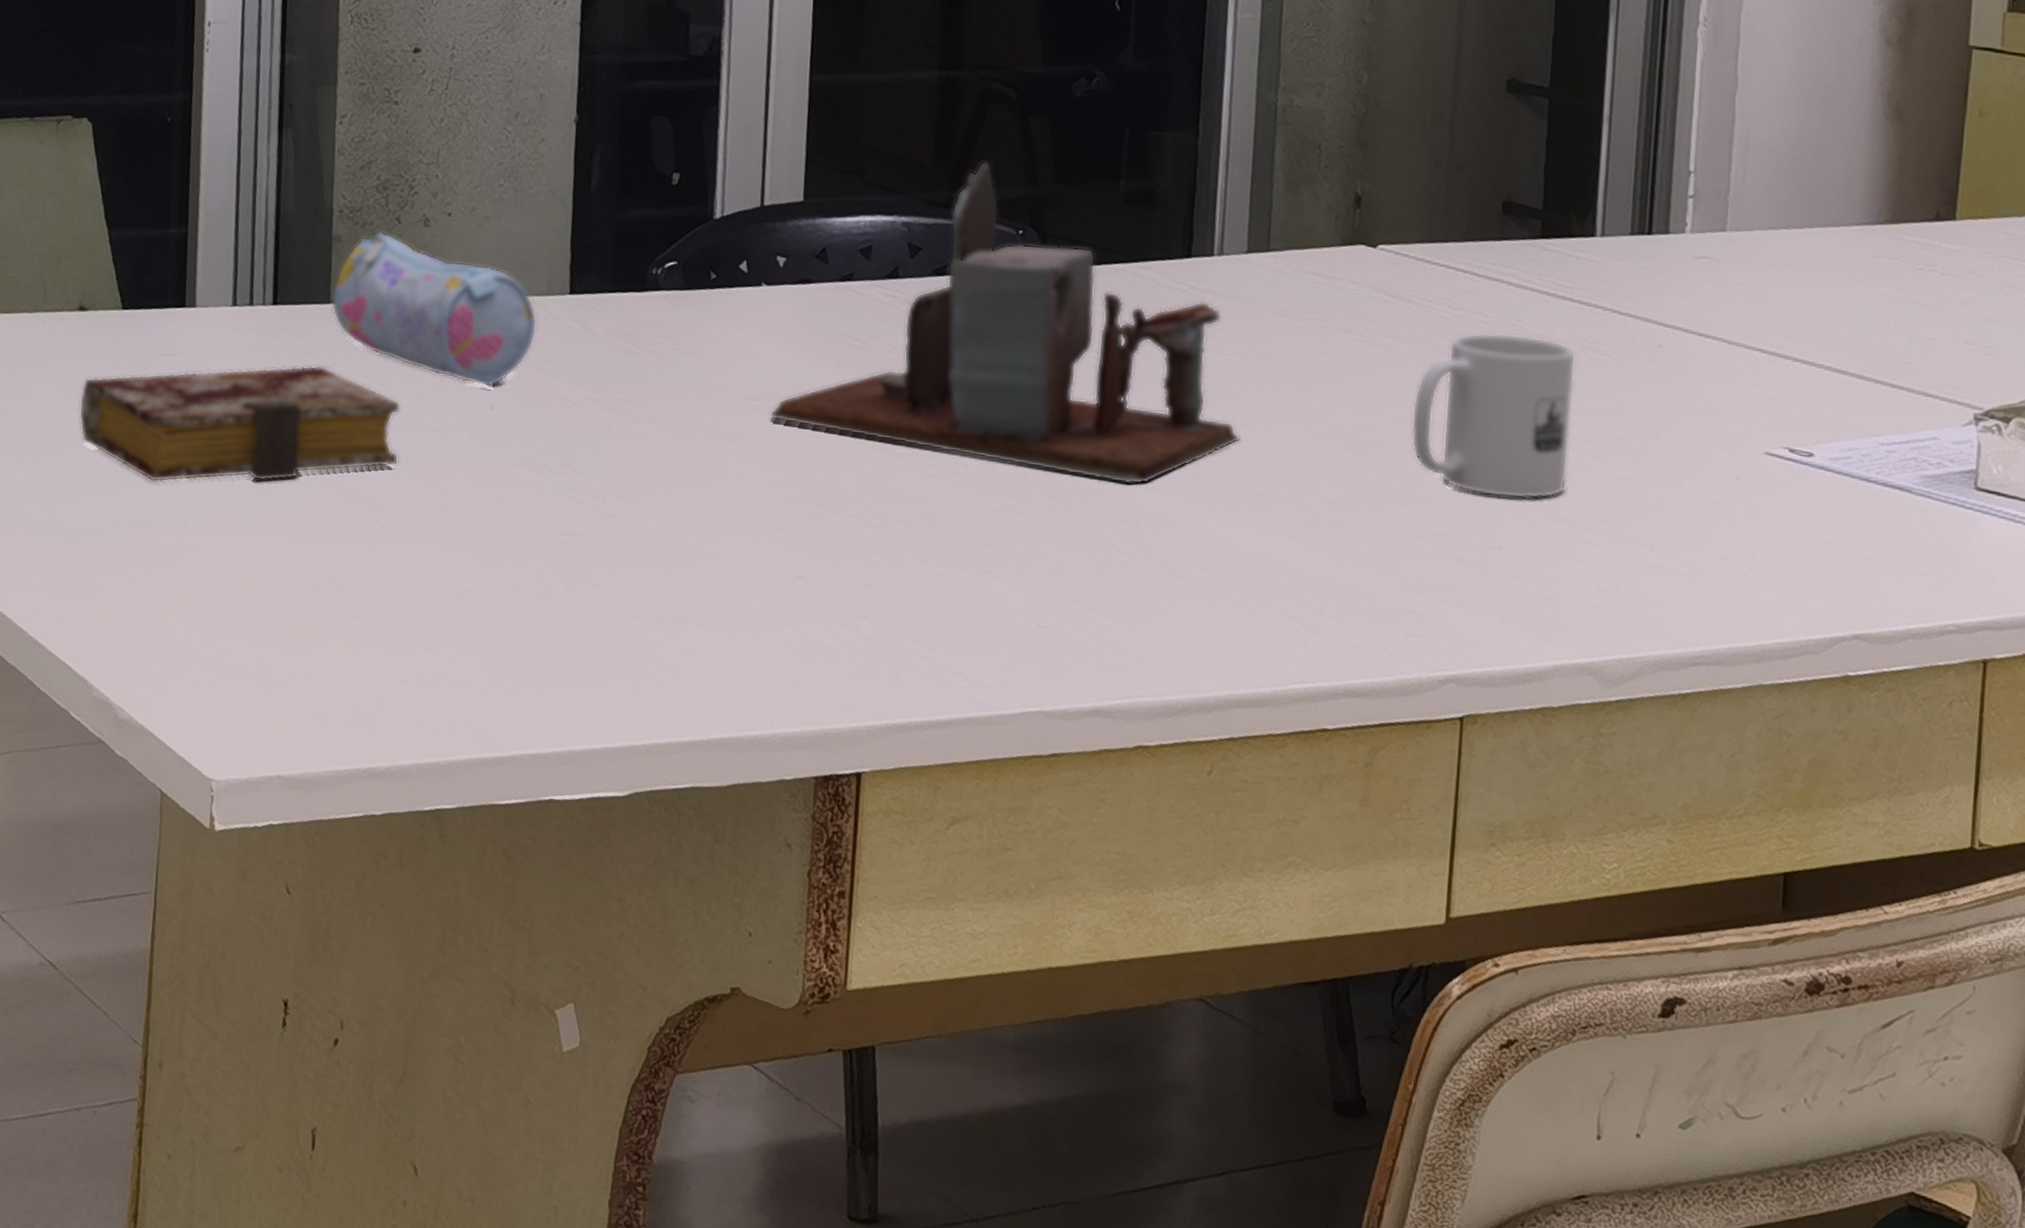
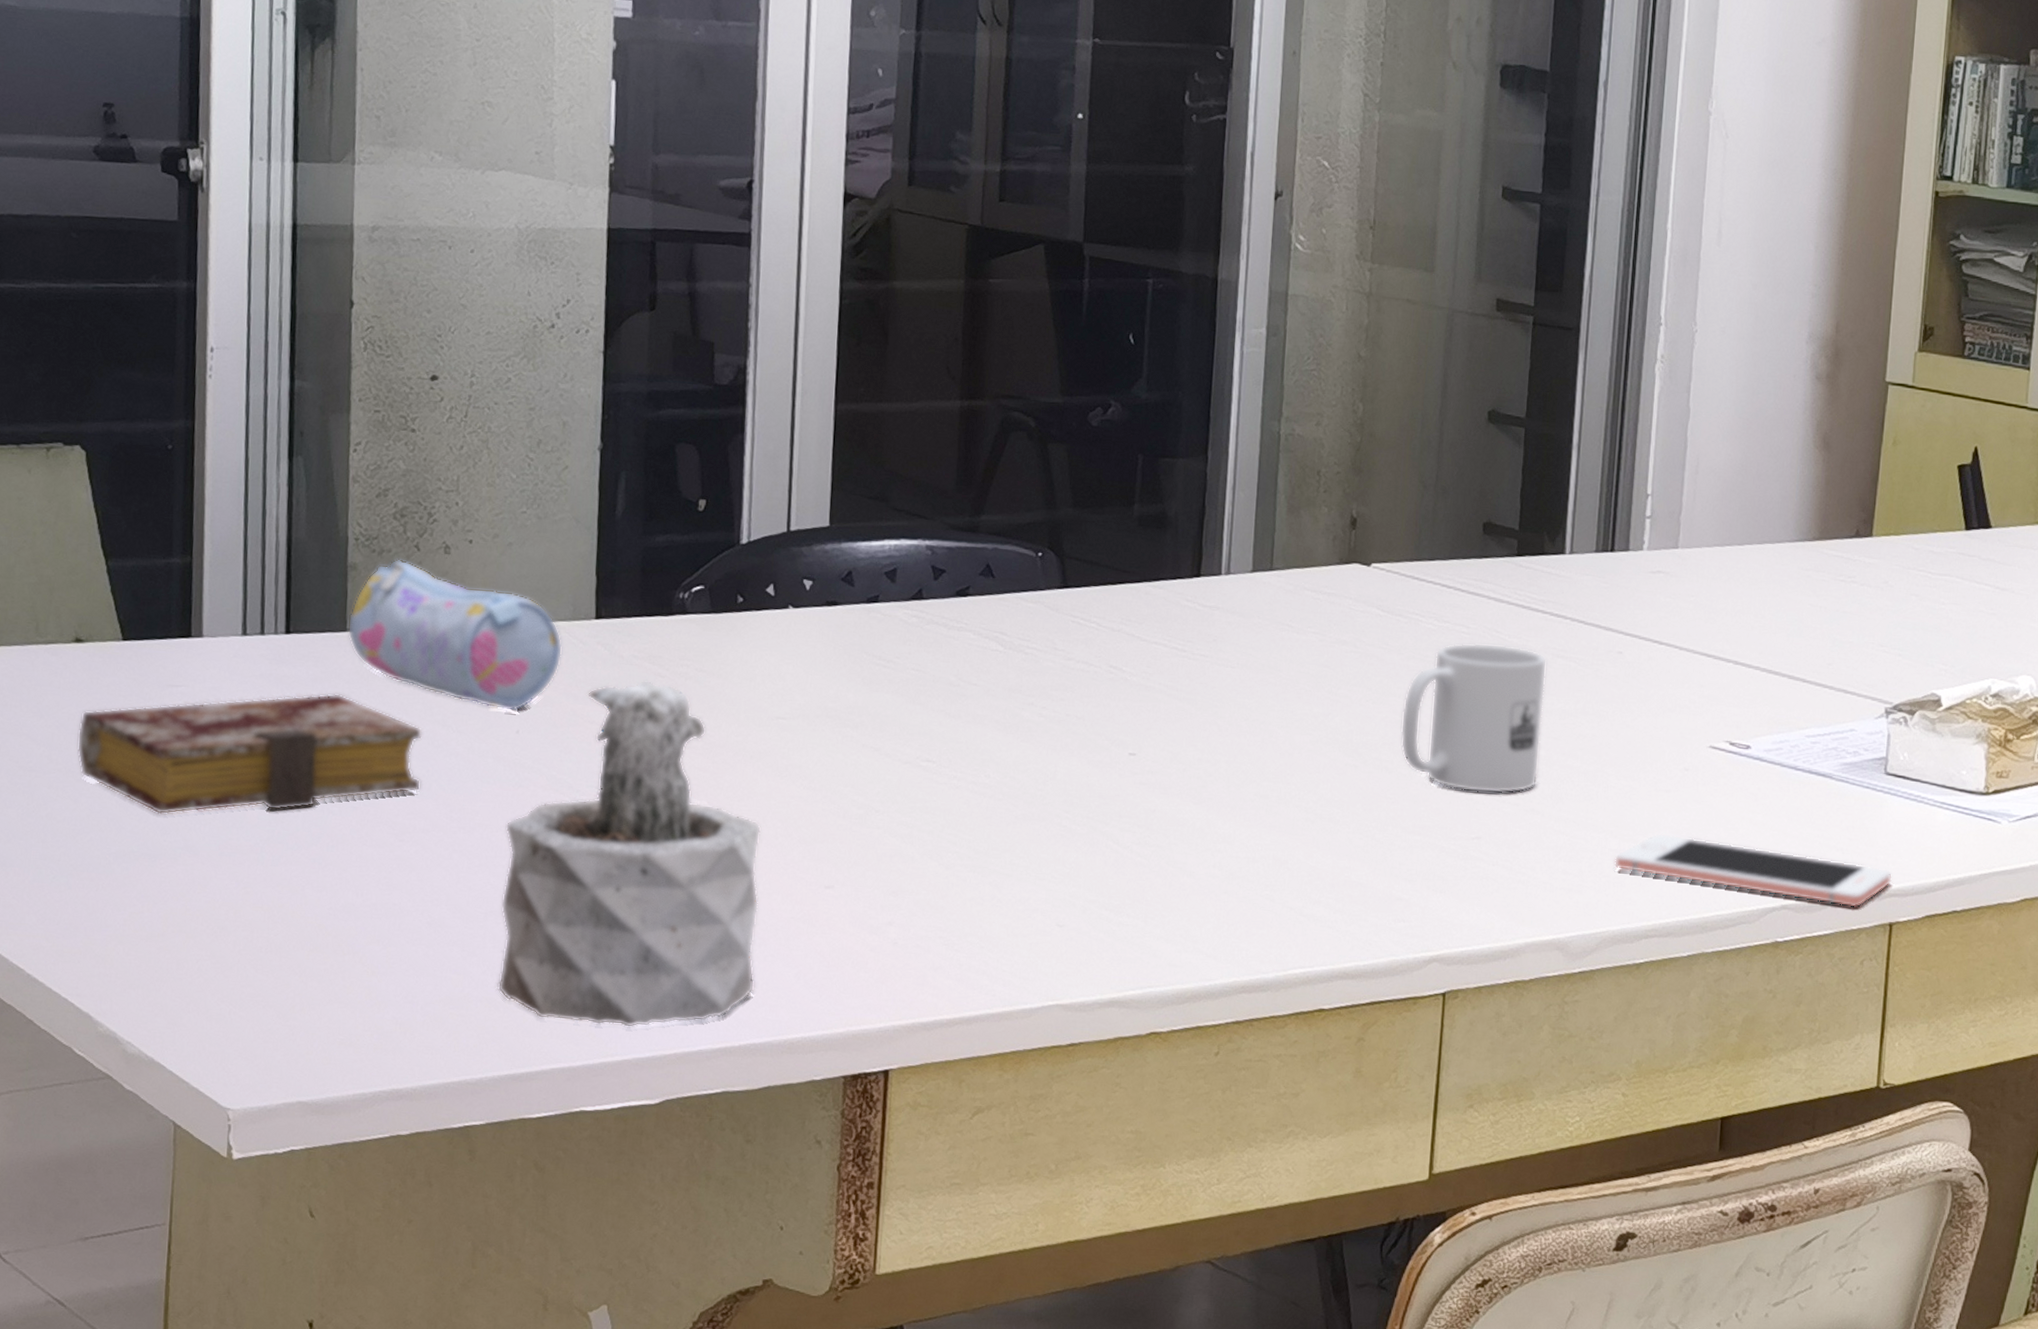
succulent plant: none [470,357,732,716] -> present [497,679,761,1028]
desk organizer: present [769,161,1240,485] -> none [797,487,1246,791]
cell phone: none [1655,548,1986,641] -> present [1614,833,1892,908]

